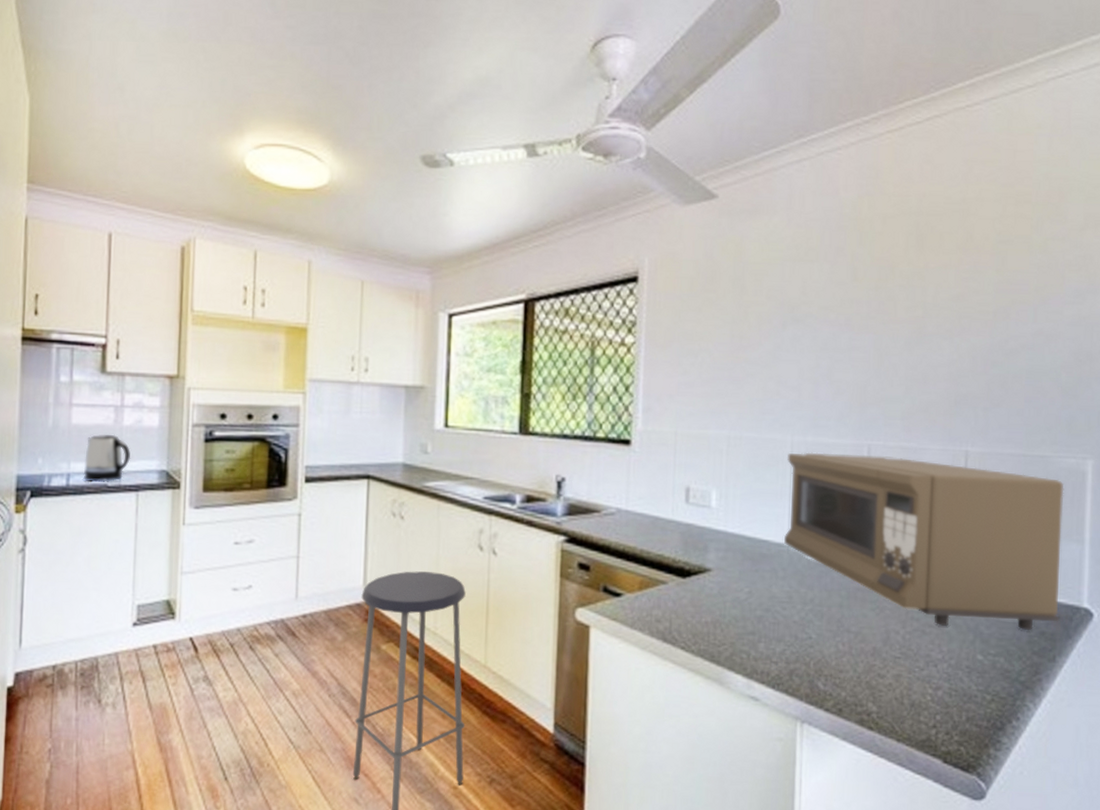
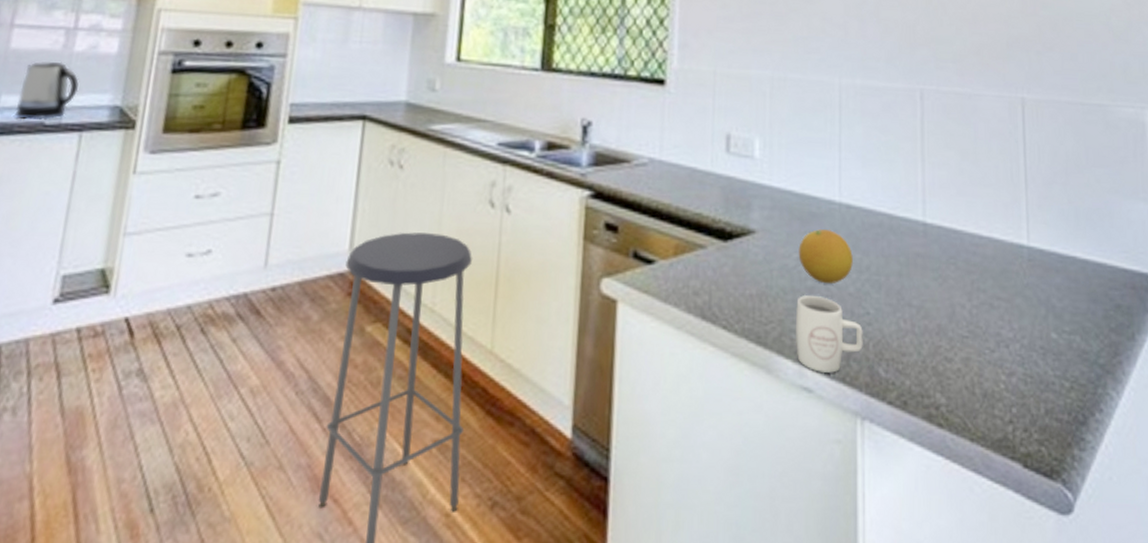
mug: none [744,622,805,686] -> present [795,295,863,373]
fruit: none [749,568,798,613] -> present [798,229,853,283]
microwave: present [784,452,1064,630] -> none [835,96,1135,303]

